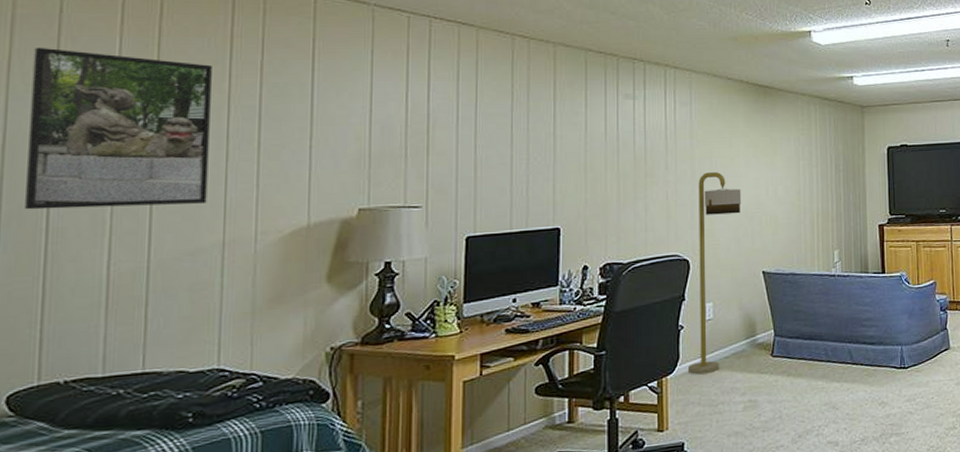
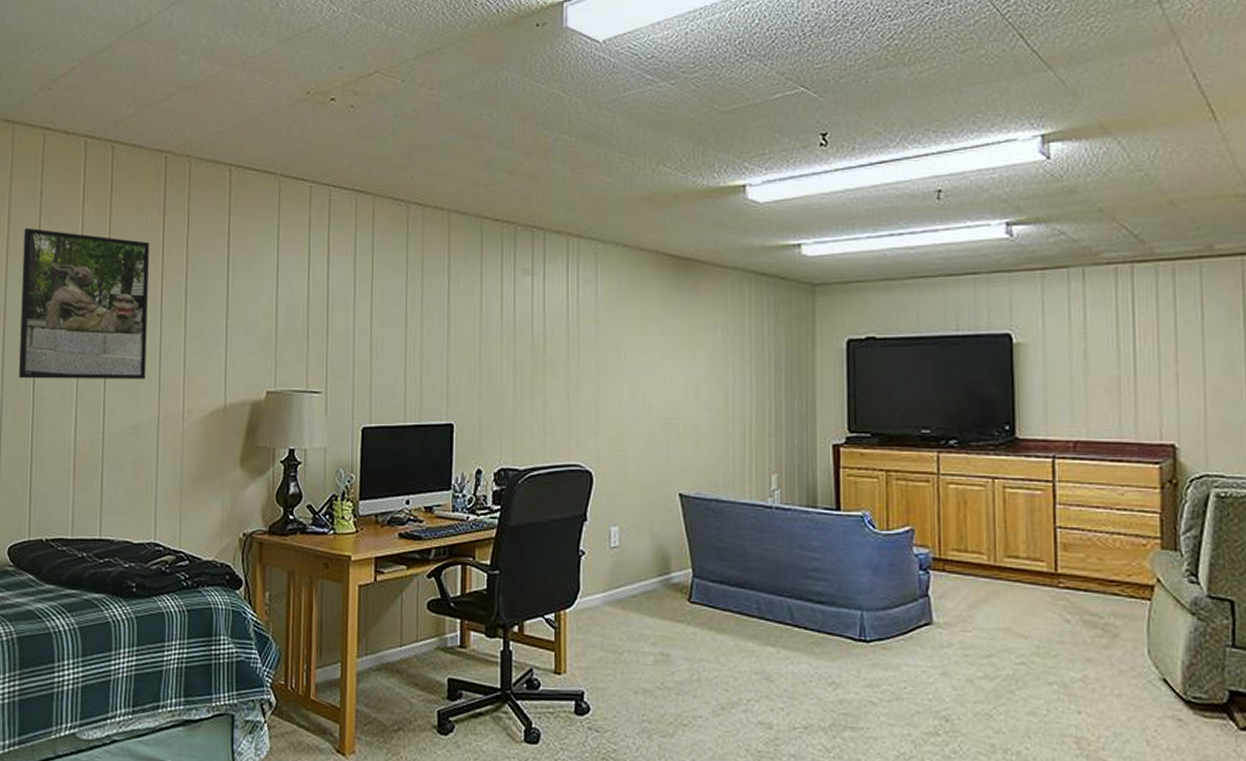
floor lamp: present [687,172,742,375] -> none [588,366,655,613]

